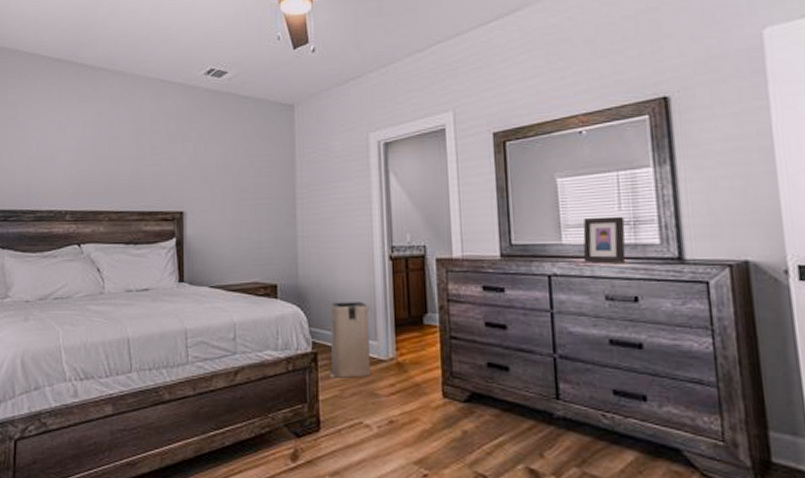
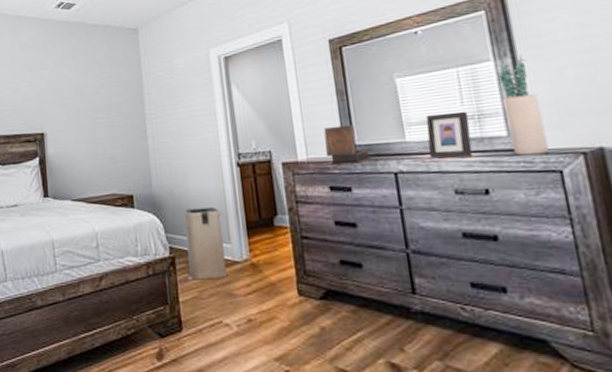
jewelry box: none [481,223,527,264] -> present [323,124,372,165]
vase: none [657,163,698,265] -> present [499,55,549,156]

